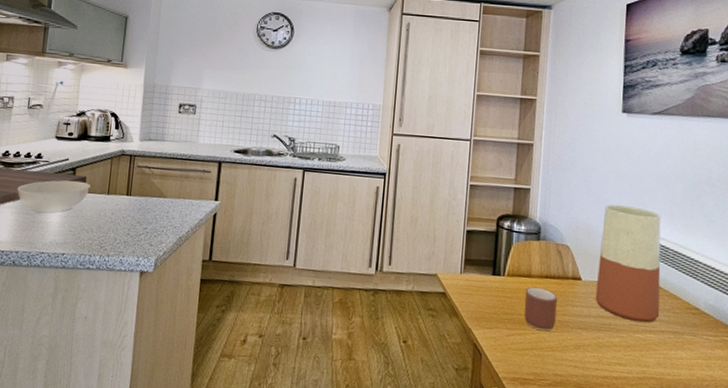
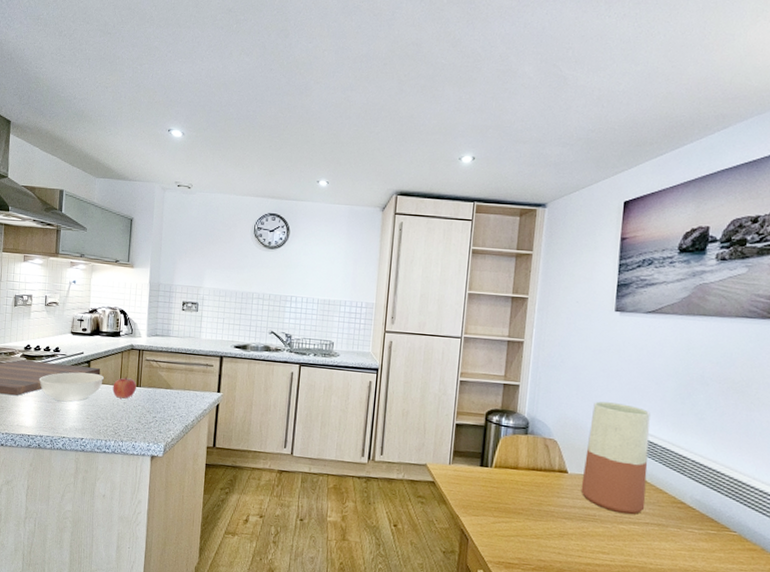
fruit: none [99,184,127,209] -> present [112,376,137,399]
mug: present [524,286,558,332] -> none [510,478,544,520]

